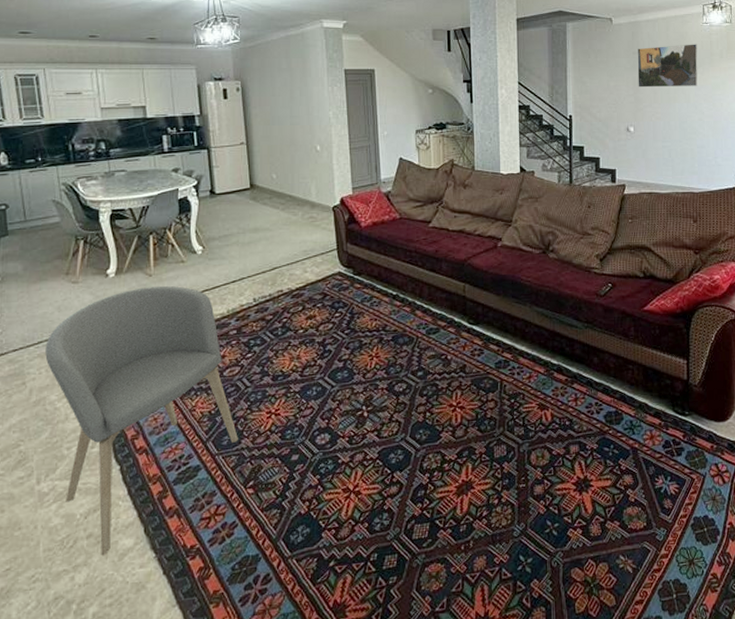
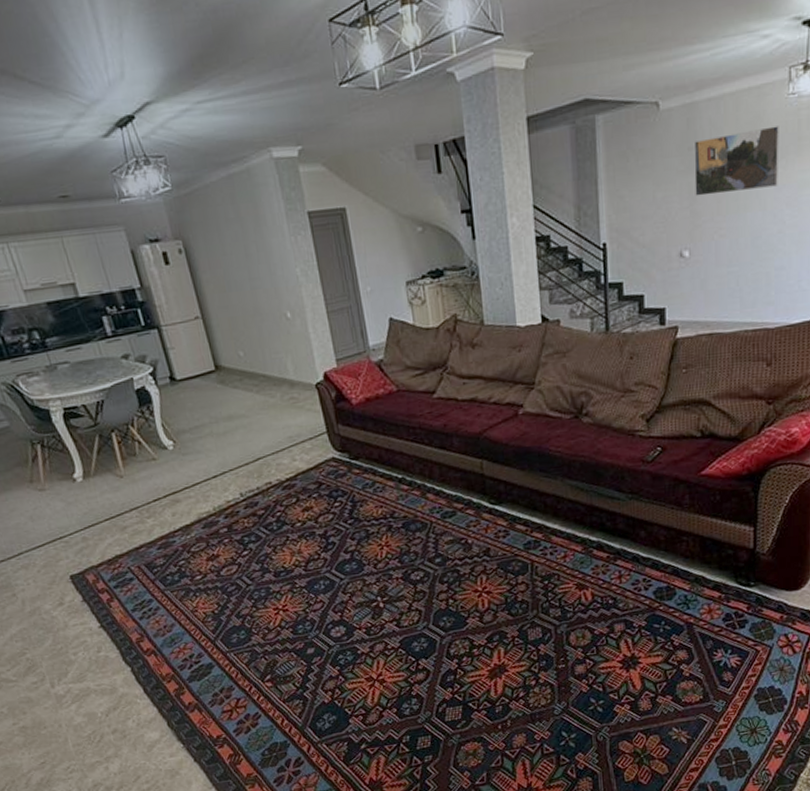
armchair: present [45,285,238,556] -> none [26,486,248,748]

